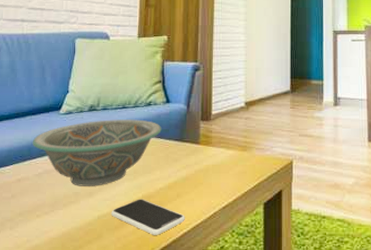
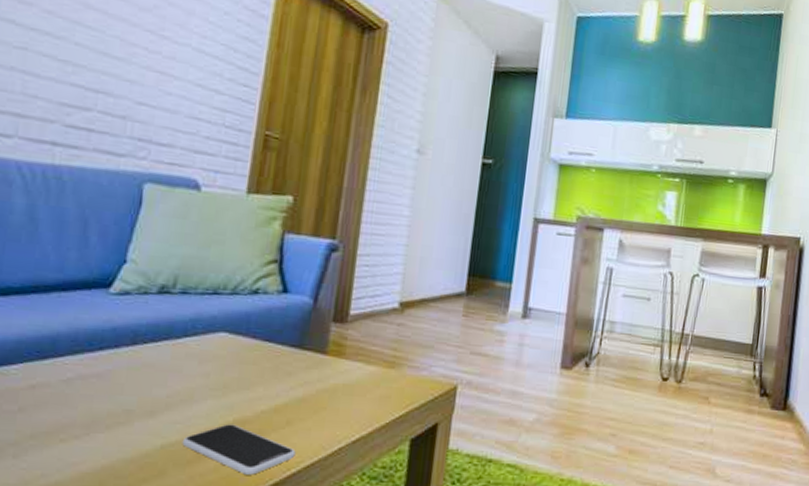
decorative bowl: present [32,119,162,186] -> none [58,308,272,403]

